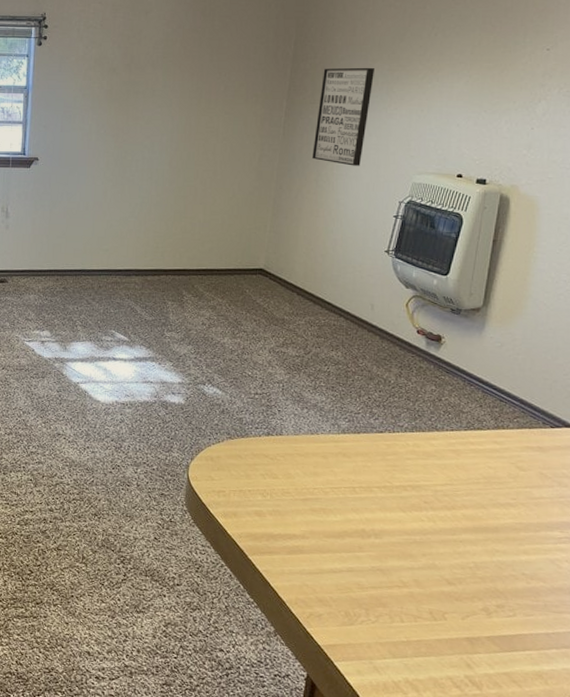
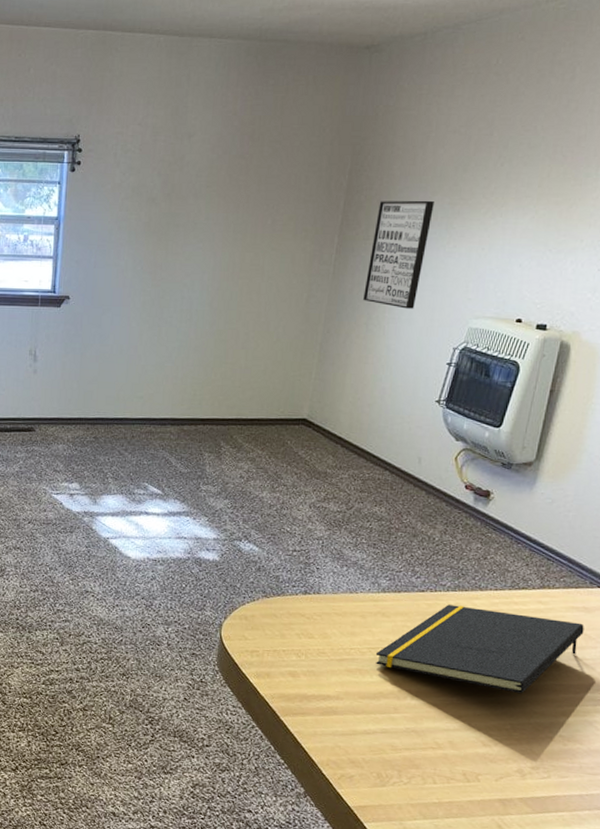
notepad: none [338,445,540,533] -> present [375,604,584,694]

